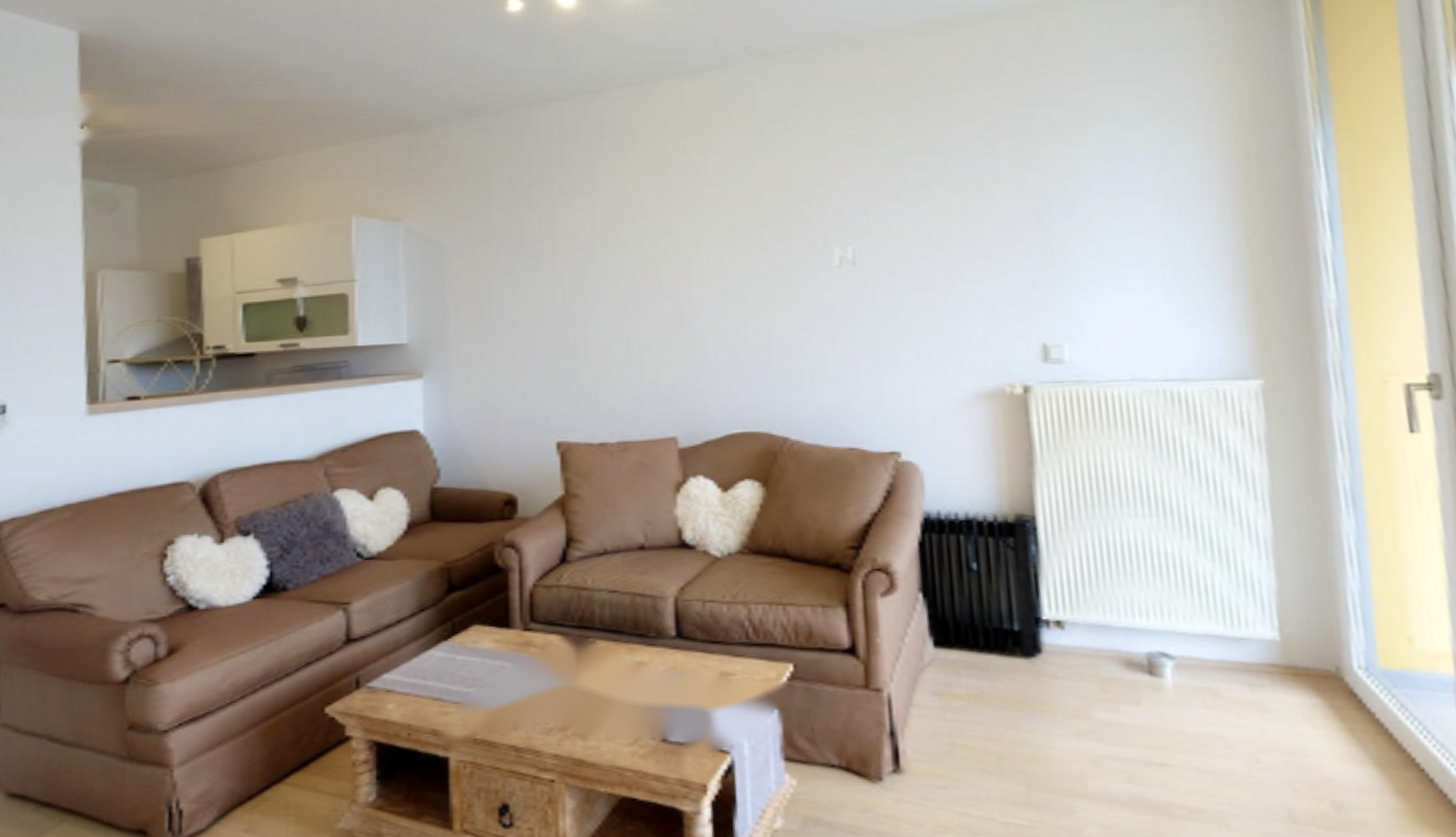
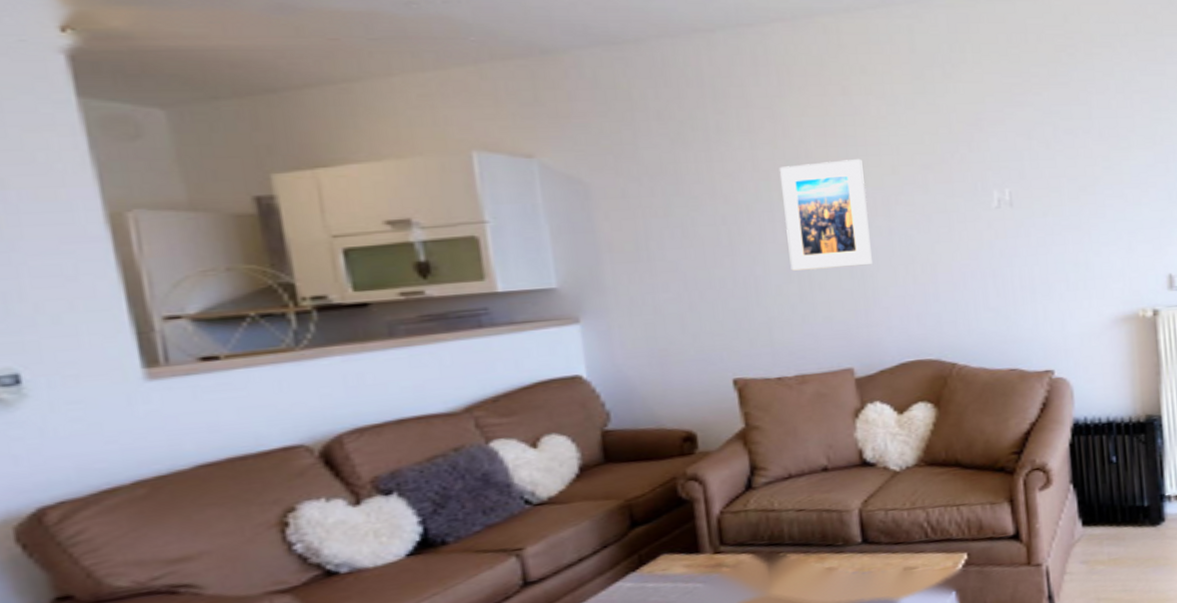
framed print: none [616,216,703,331] -> present [779,158,872,271]

